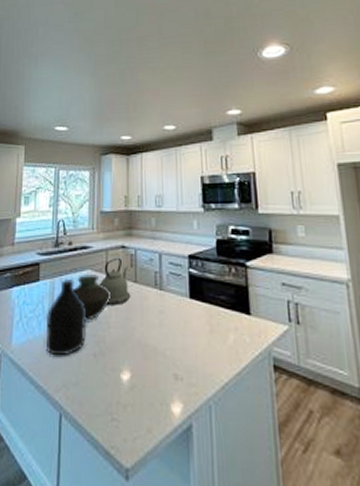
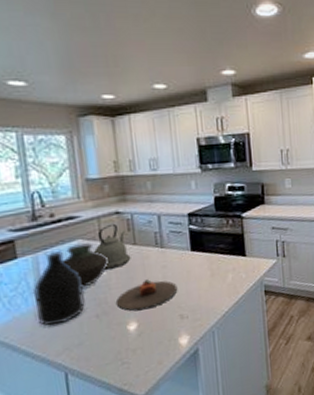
plate: none [112,323,174,359] -> present [115,279,178,312]

